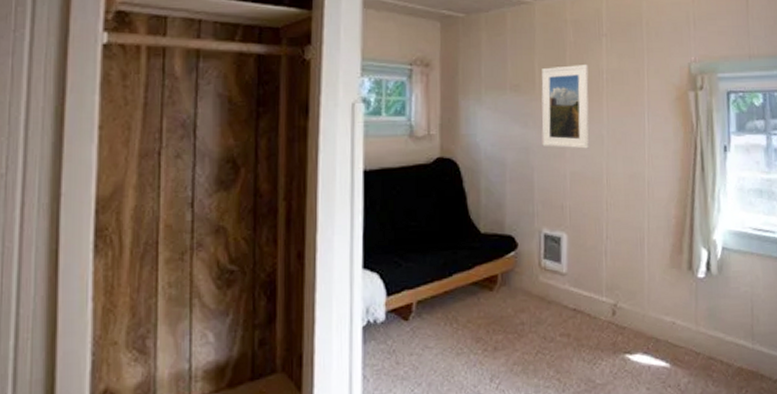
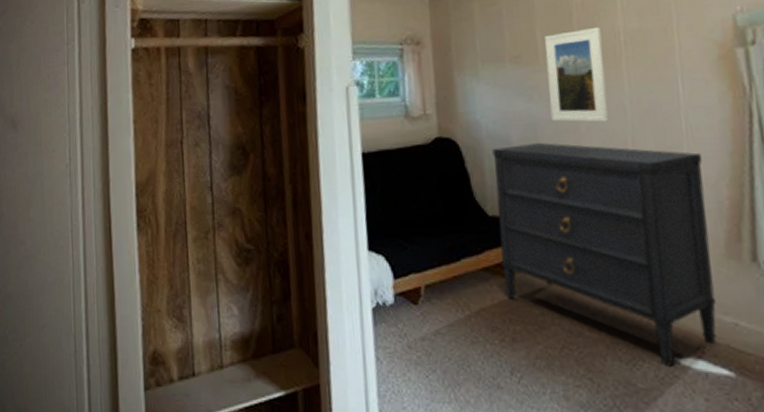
dresser: none [488,165,660,364] -> present [492,142,717,368]

